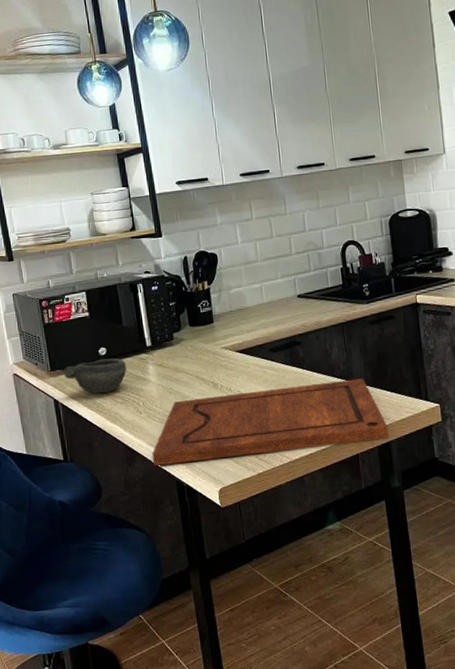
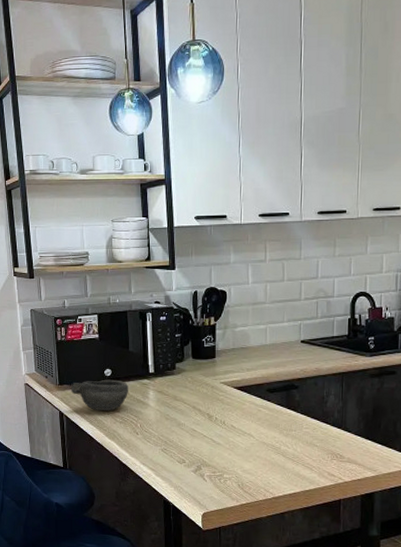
cutting board: present [152,378,389,466] -> none [144,427,374,490]

